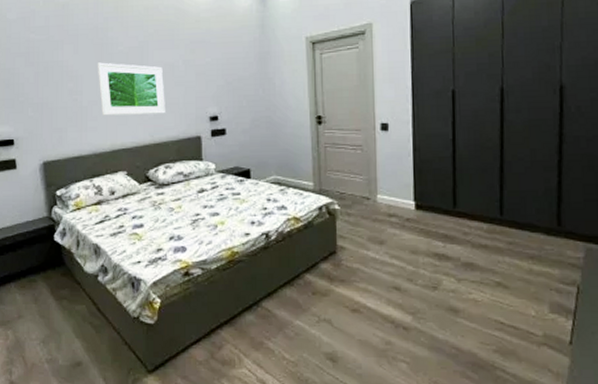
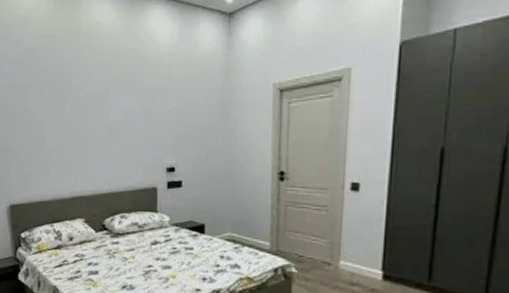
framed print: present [98,62,165,116] -> none [60,108,124,163]

